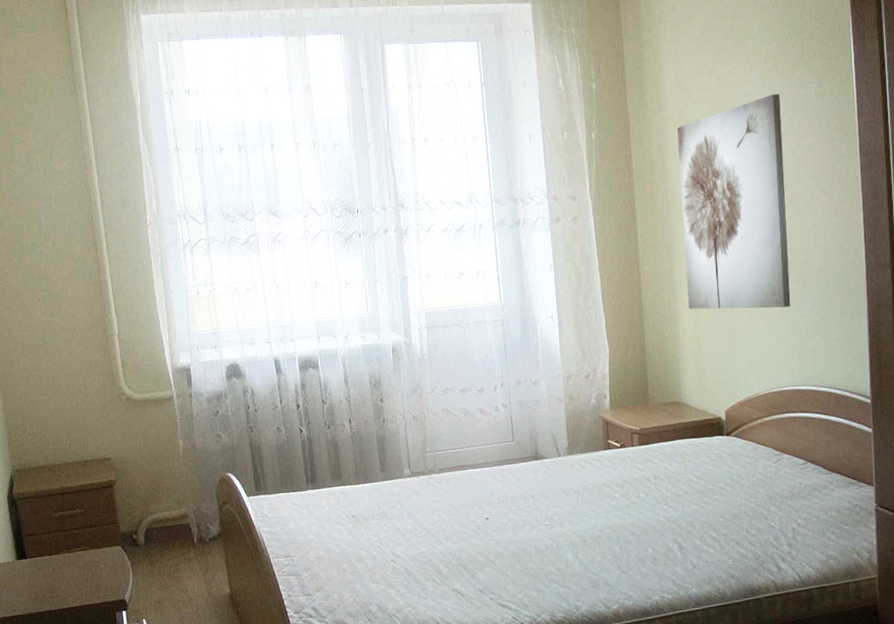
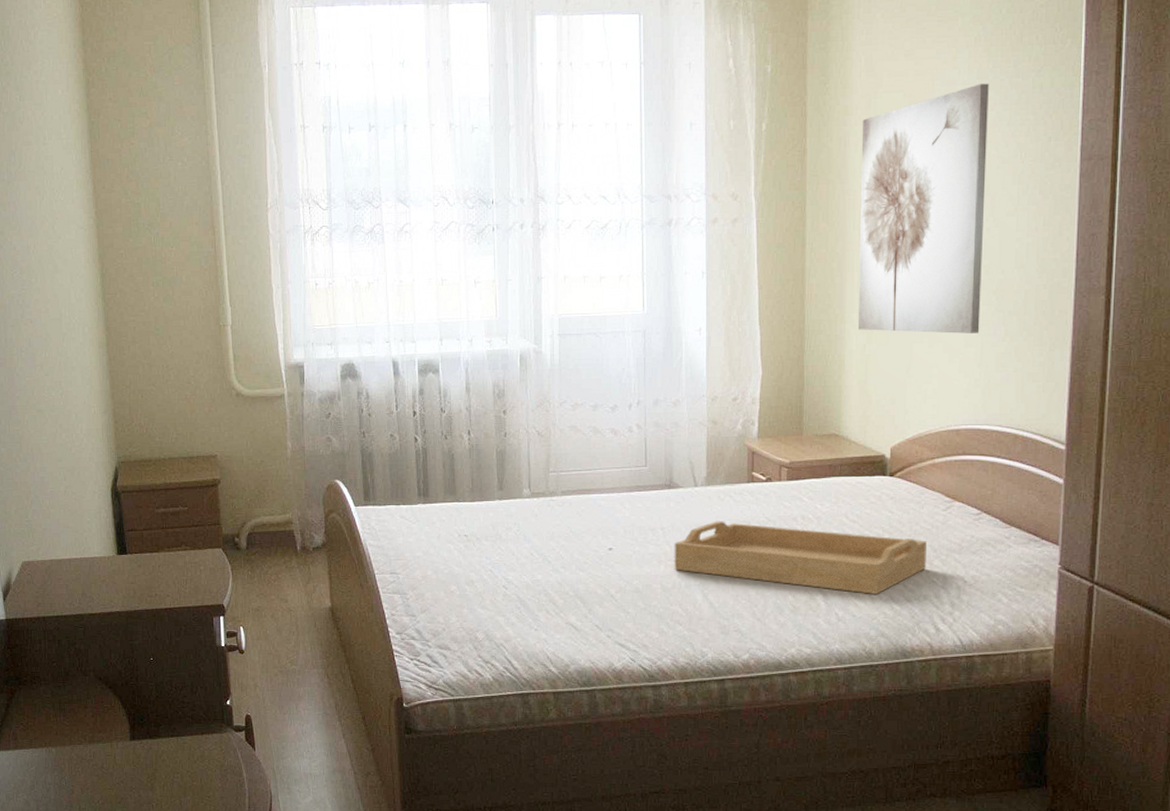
serving tray: none [544,486,764,542] -> present [674,521,927,594]

